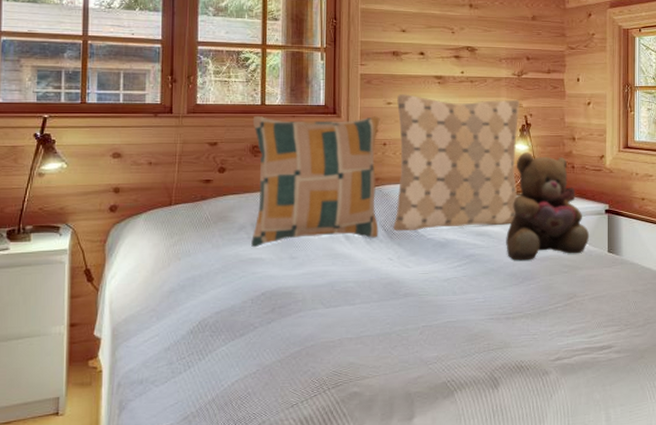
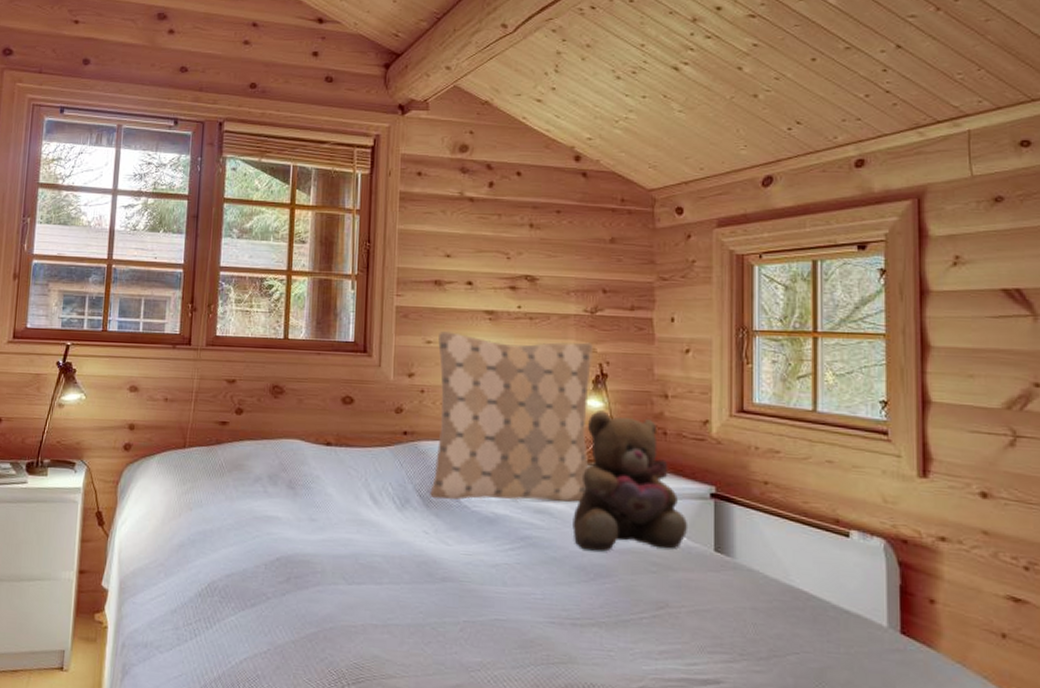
pillow: present [251,115,380,248] -> none [267,351,418,505]

